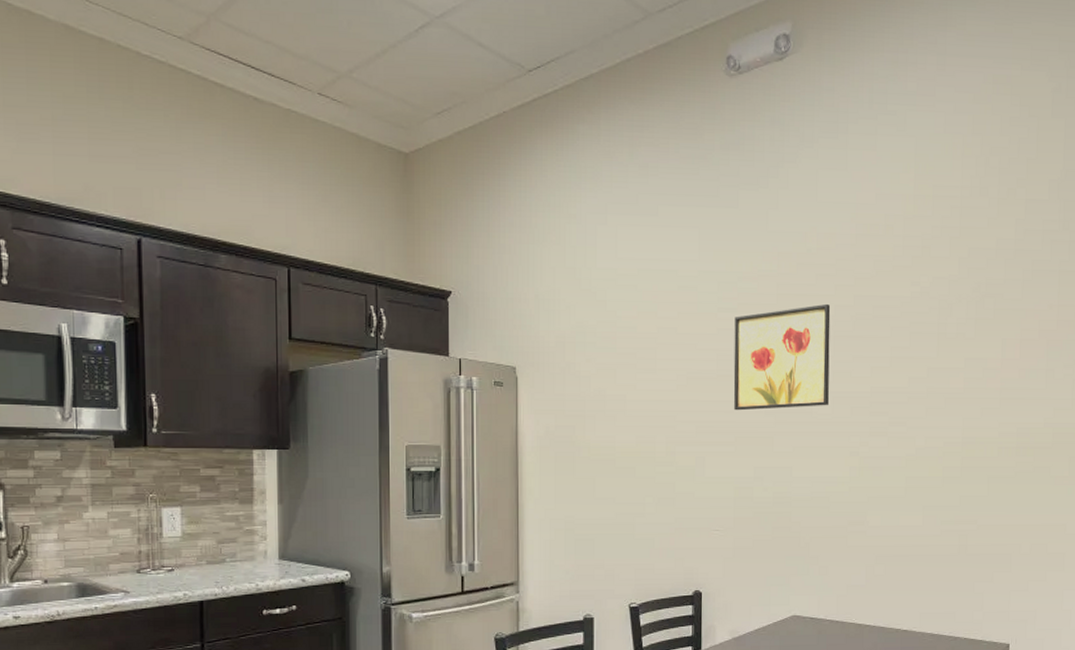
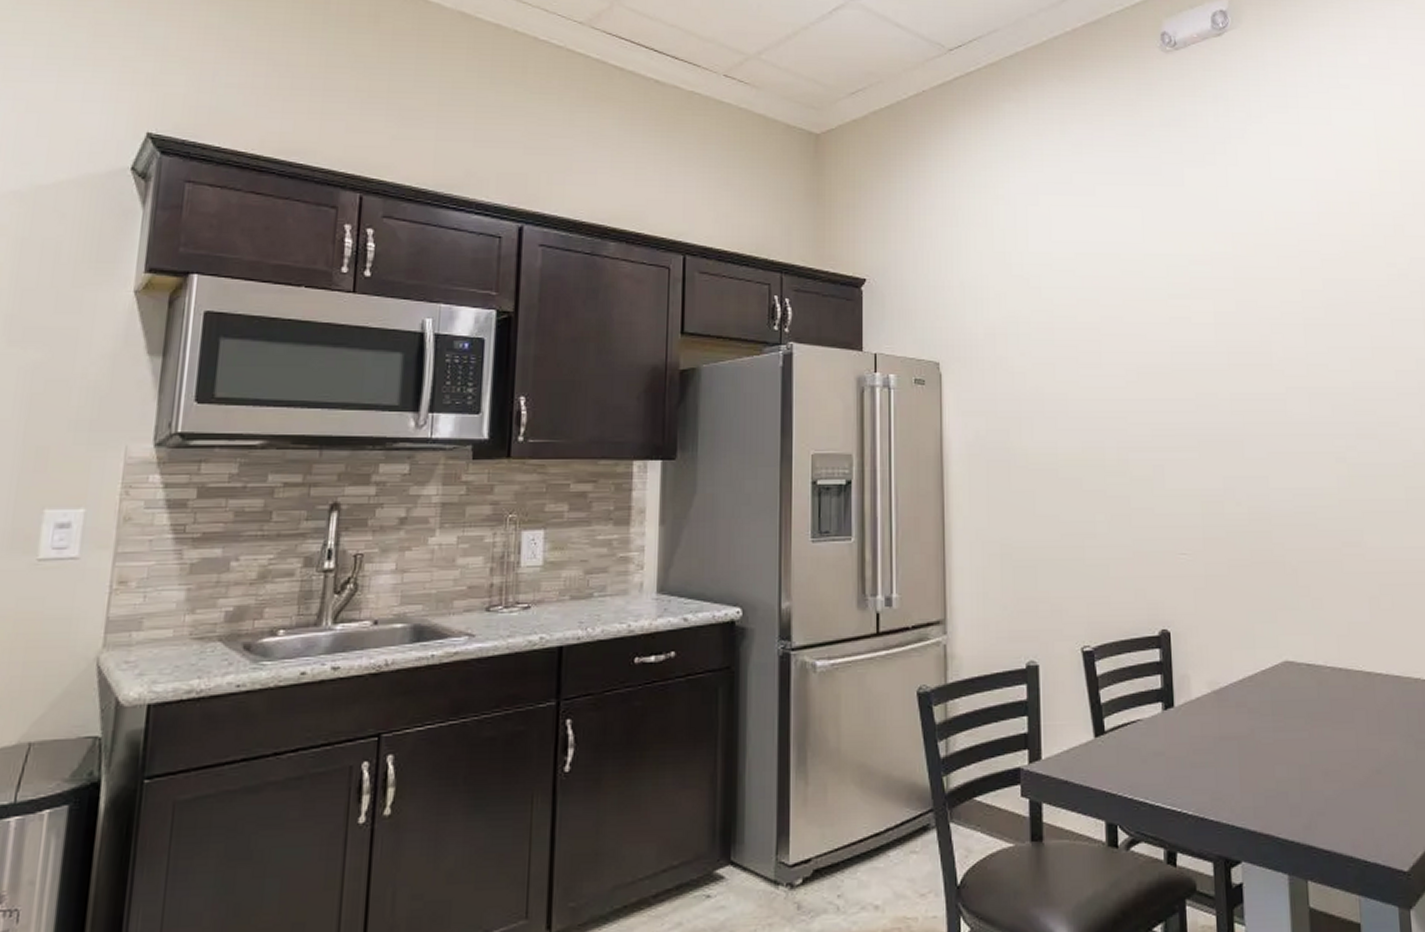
wall art: present [733,303,831,411] -> none [1188,288,1305,410]

